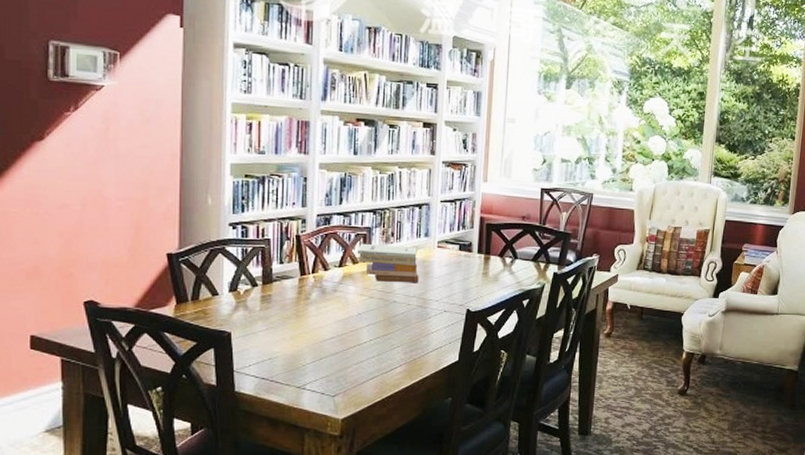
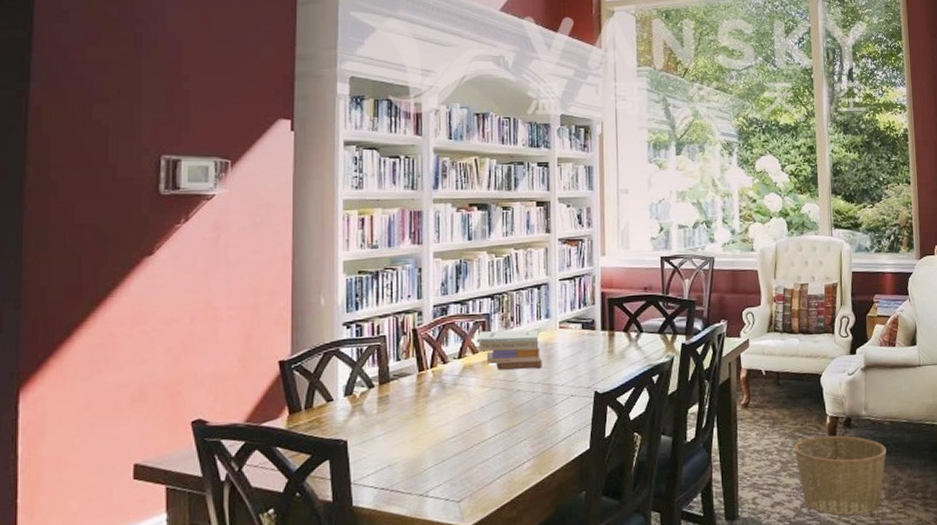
basket: none [648,369,735,442] -> present [793,435,887,516]

